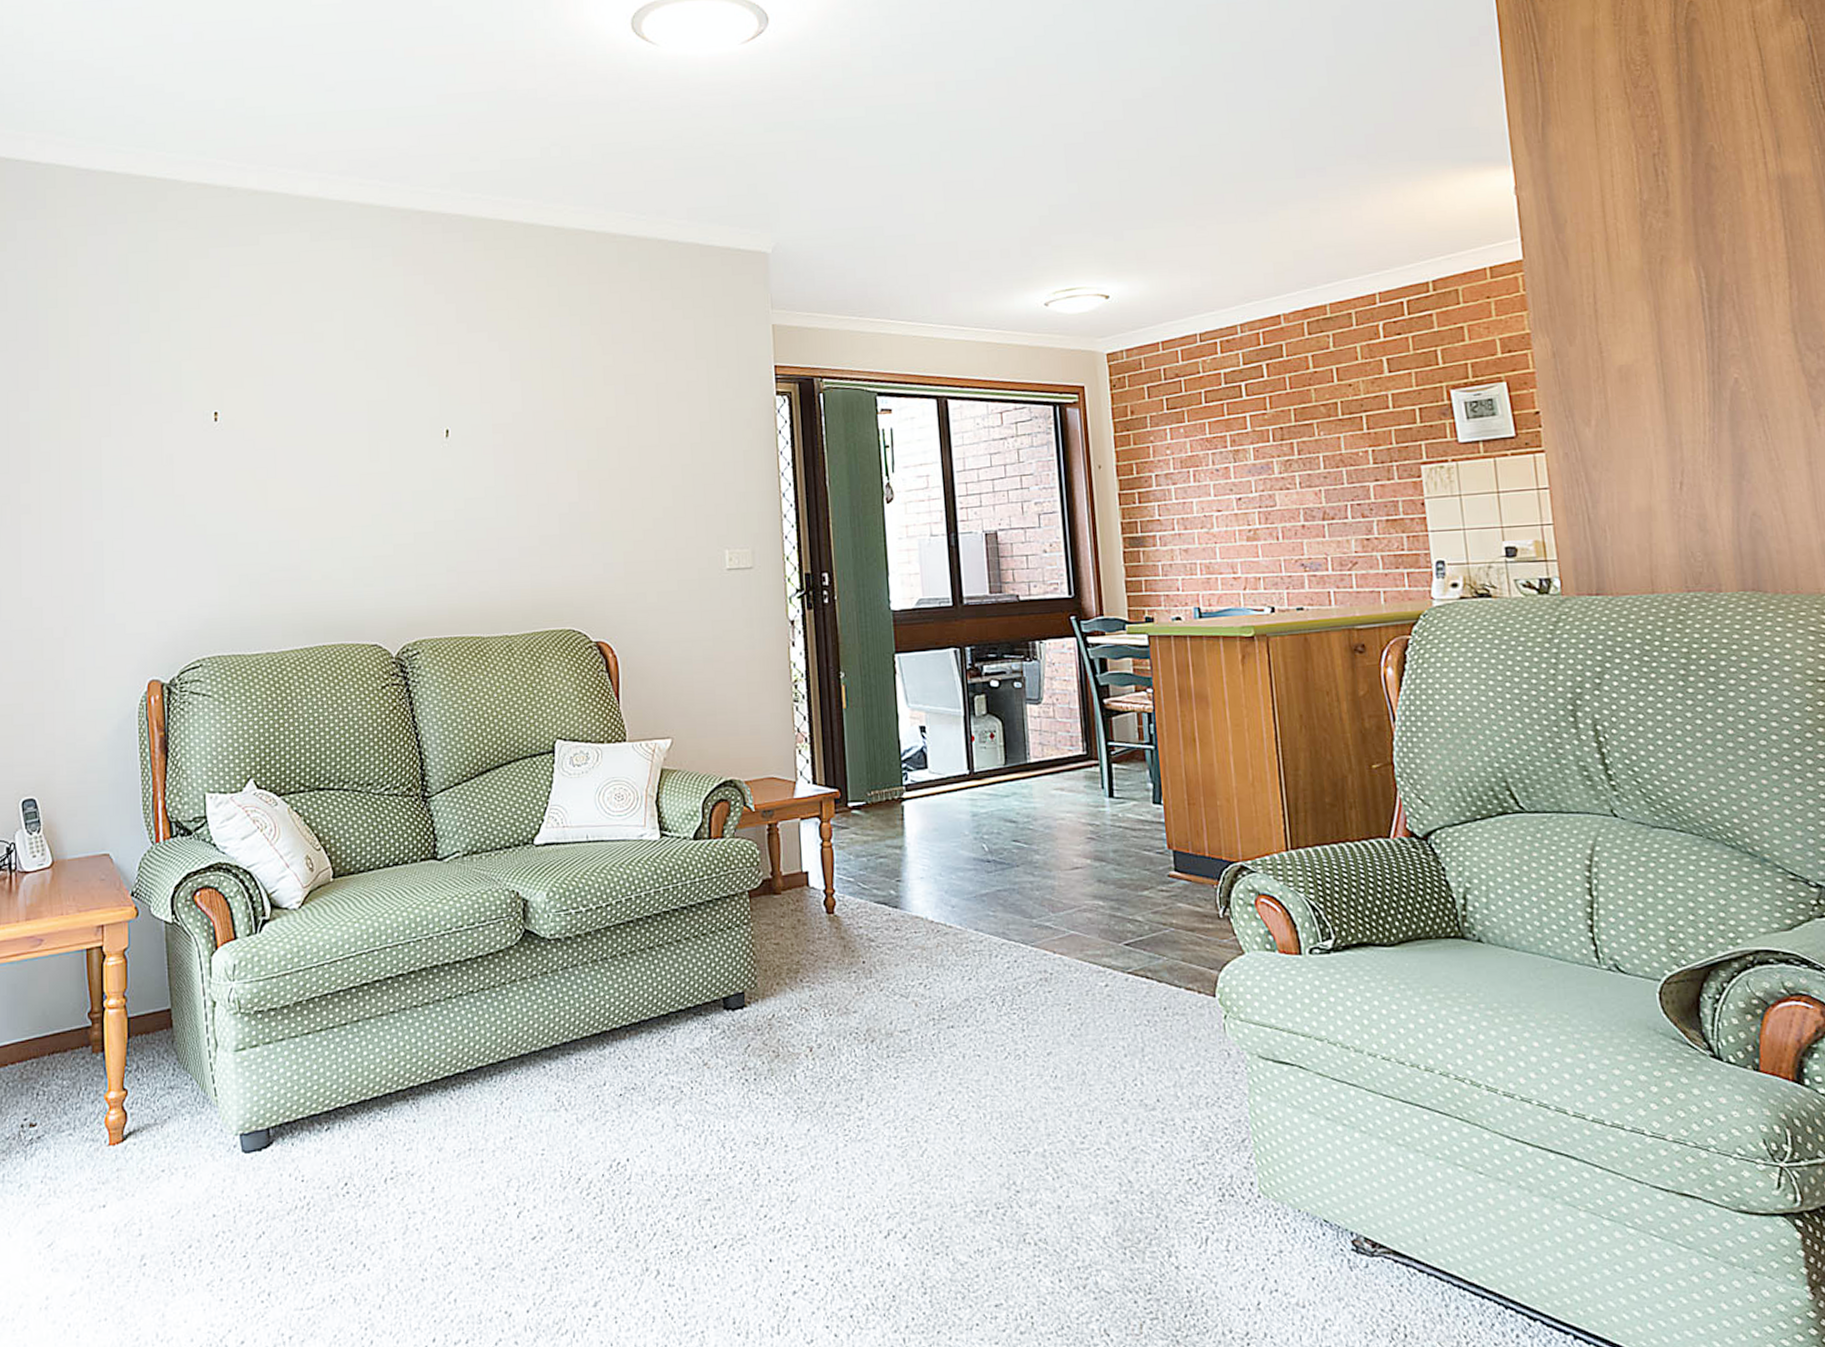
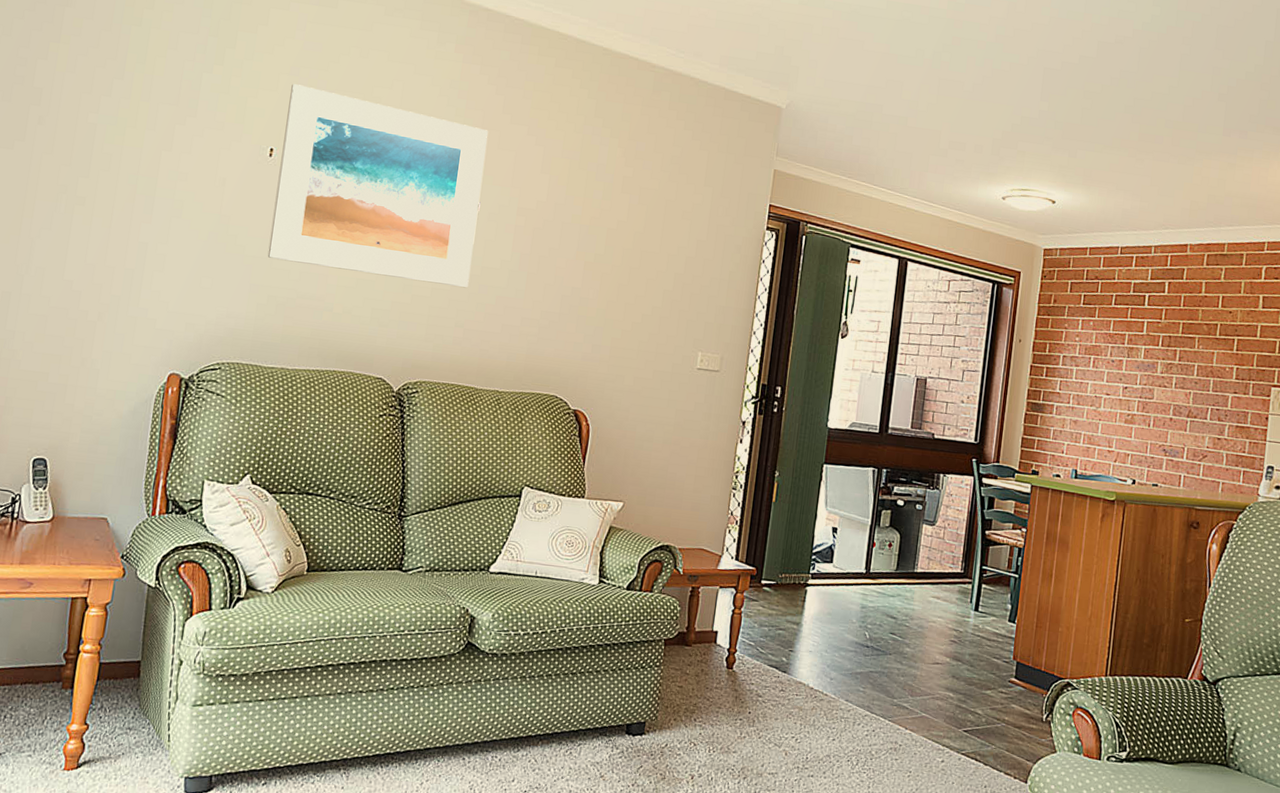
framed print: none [225,336,453,534] -> present [267,84,489,288]

